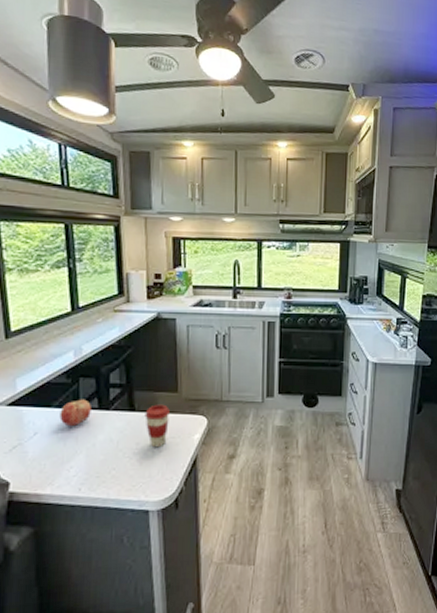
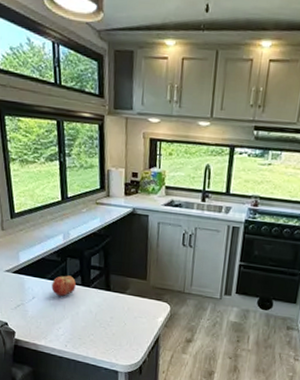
coffee cup: present [145,404,170,448] -> none [118,288,139,324]

